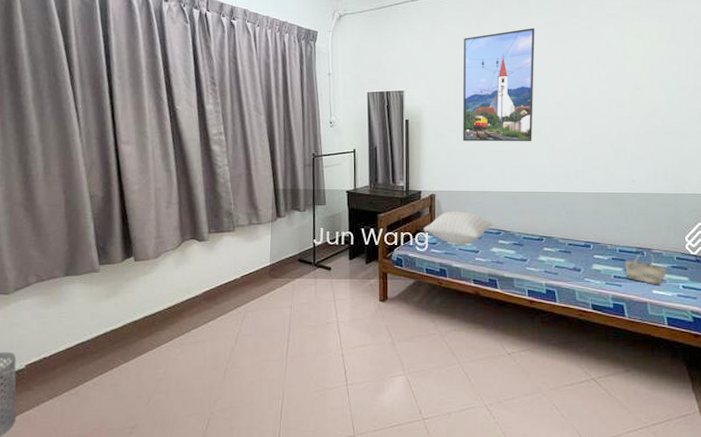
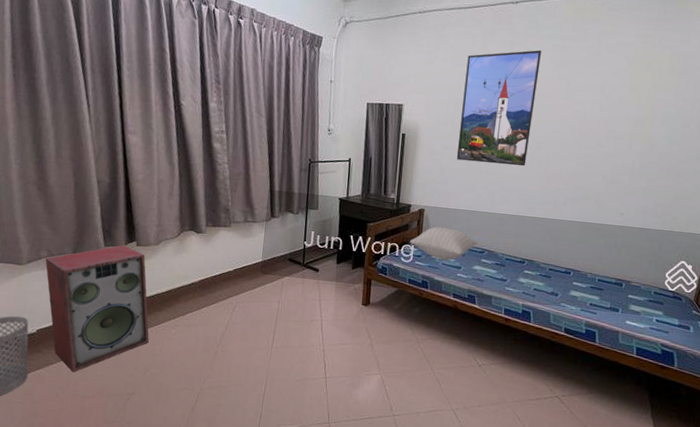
speaker: none [34,261,152,409] -> present [45,244,149,372]
tote bag: present [624,252,666,285] -> none [601,284,642,317]

